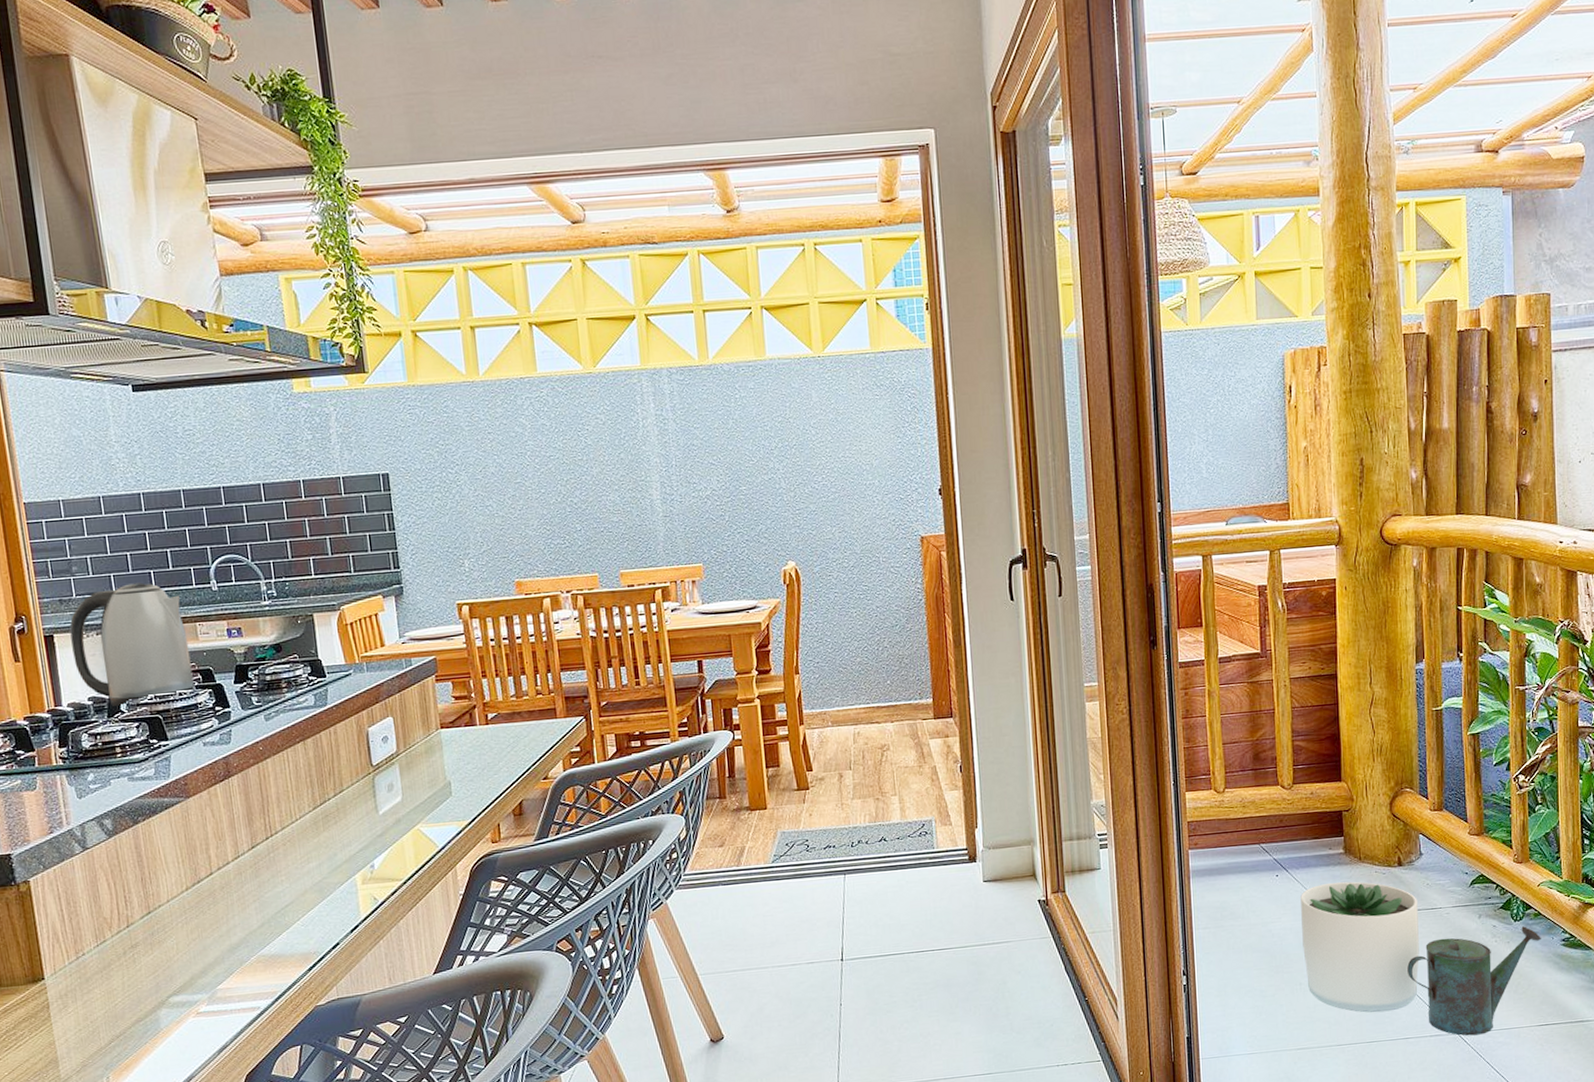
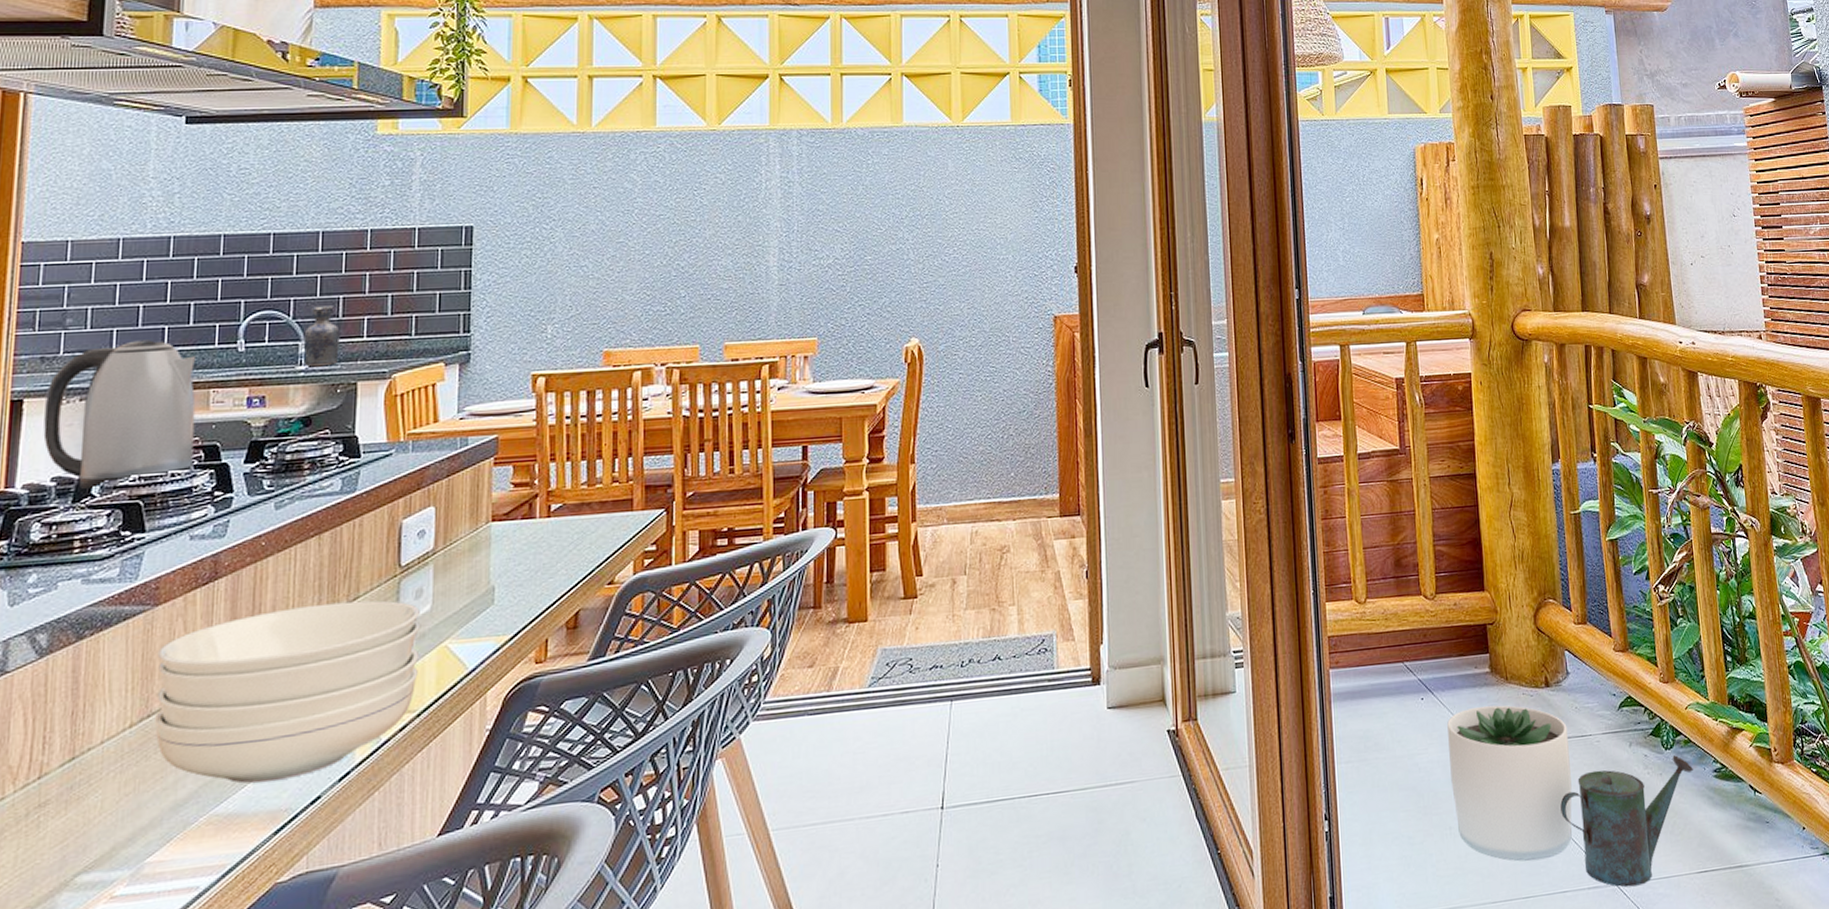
bowl: none [196,793,400,933] -> present [153,600,421,784]
ceramic jug: none [262,548,295,602] -> present [303,305,340,367]

